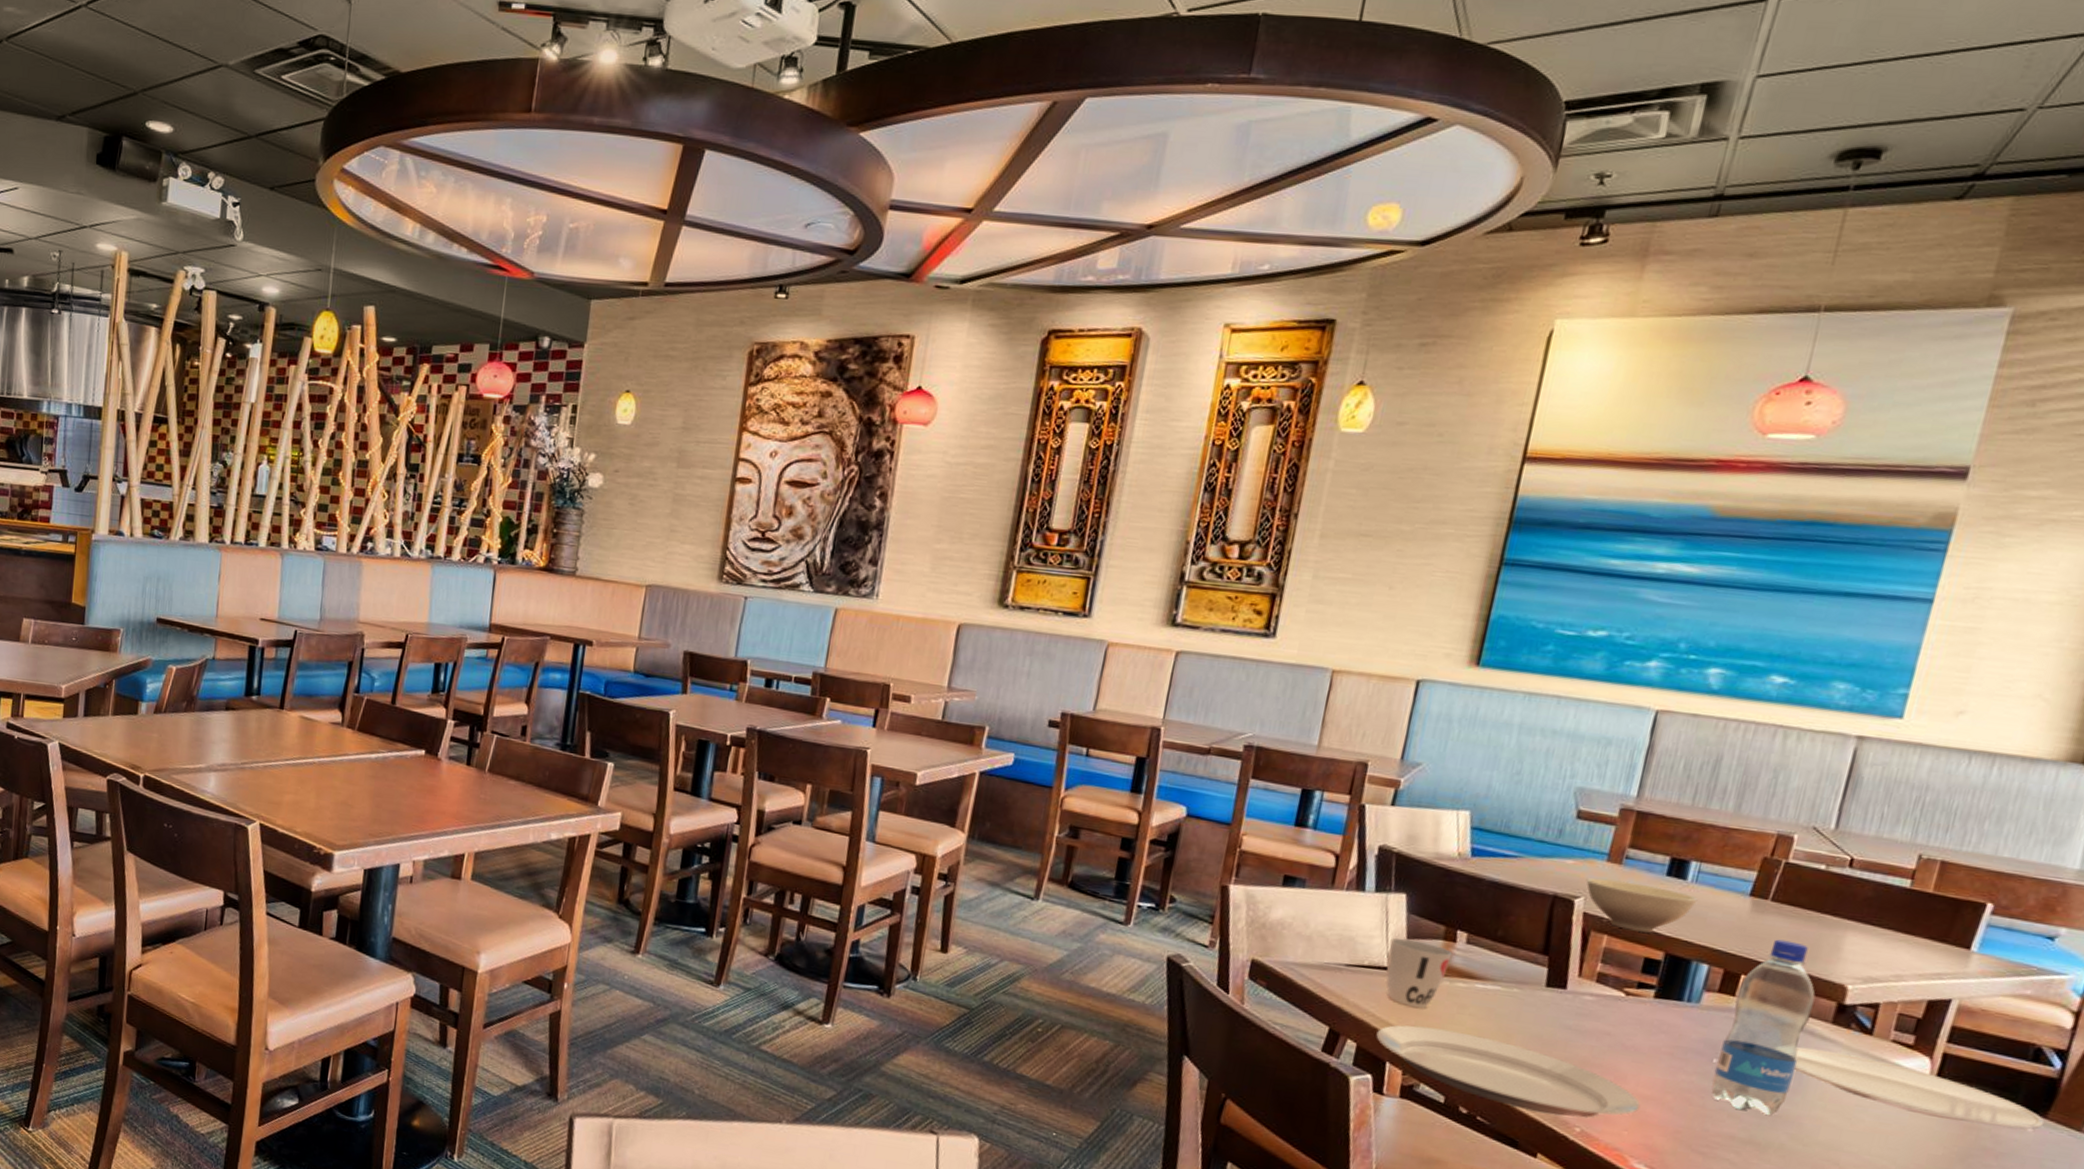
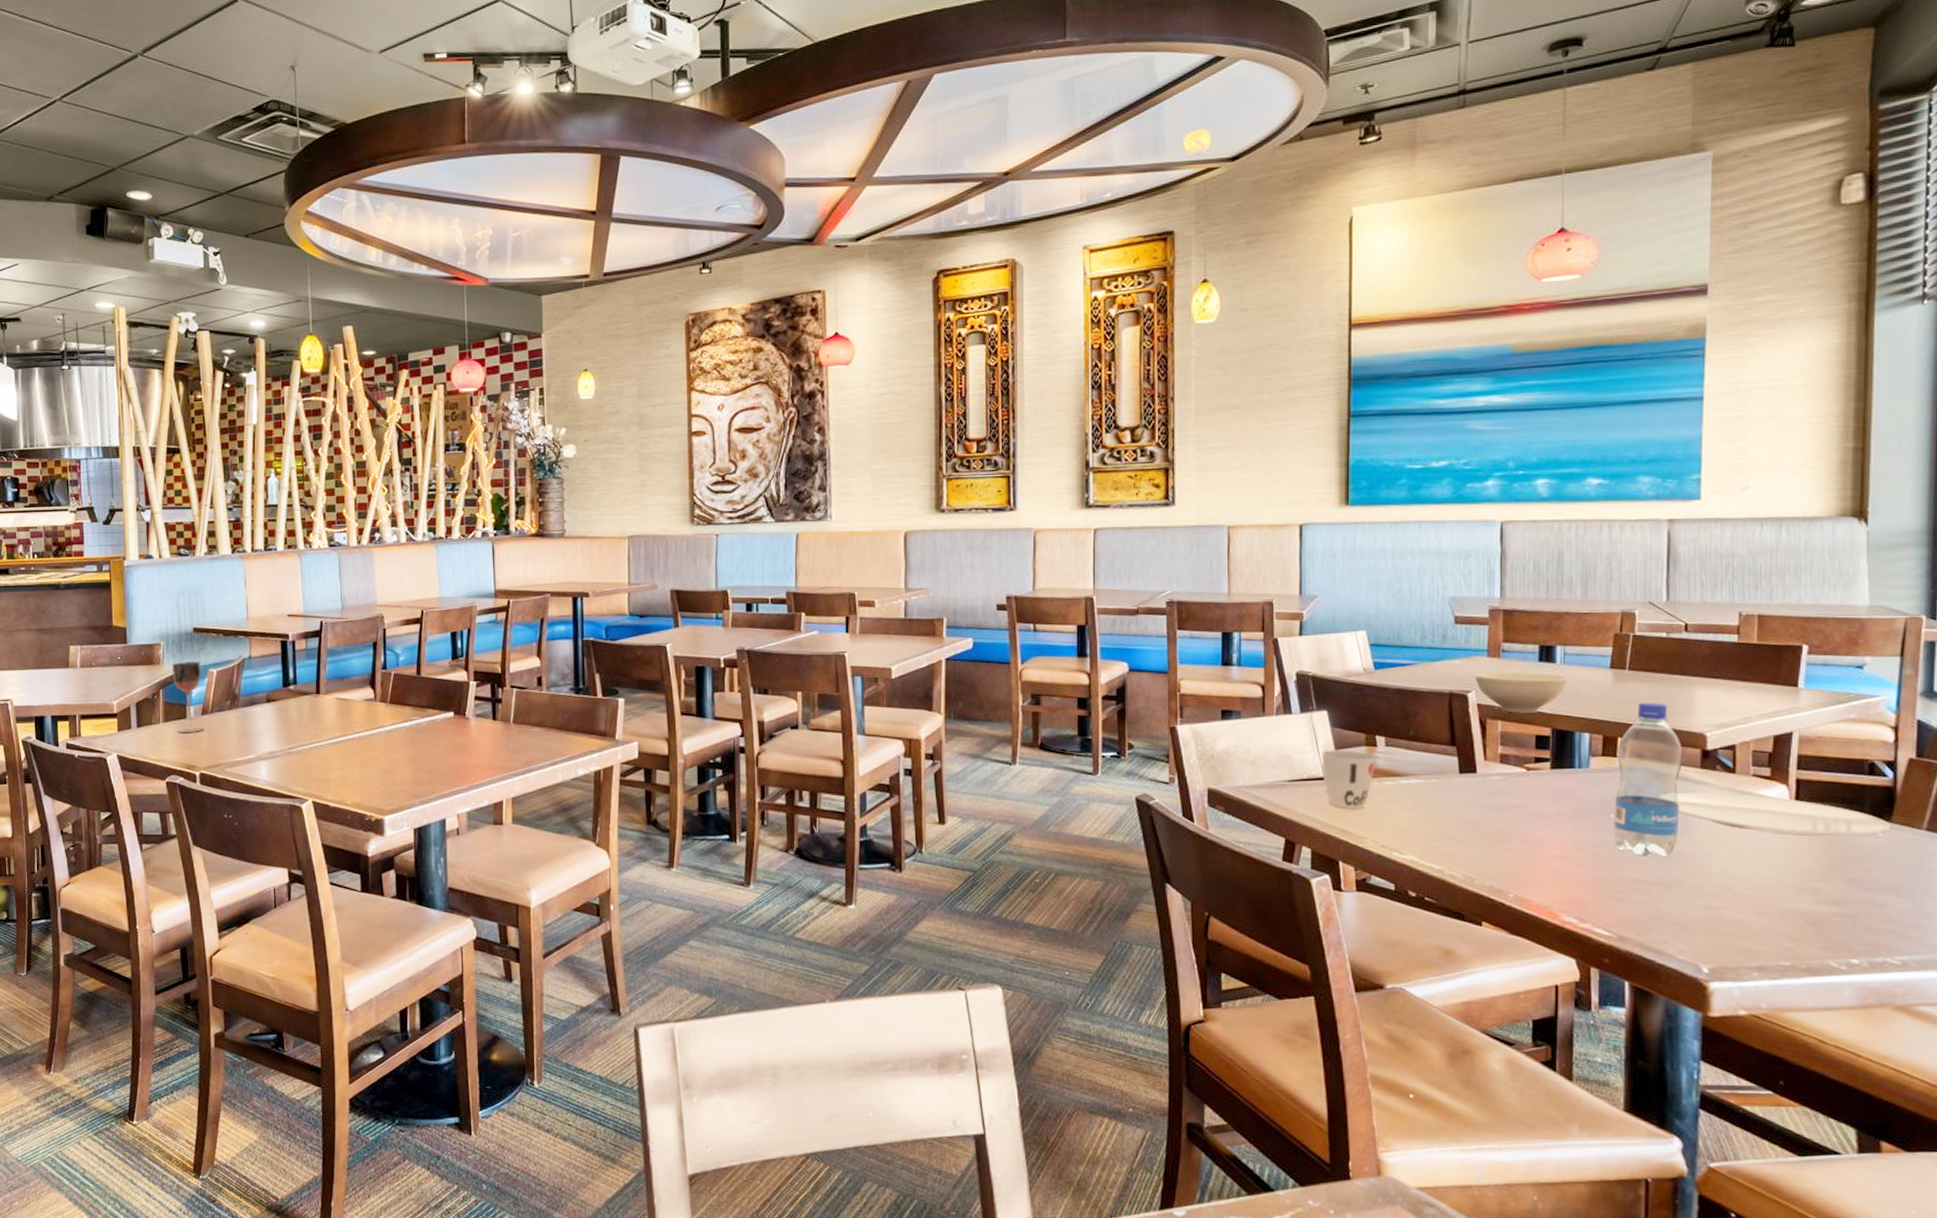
wineglass: none [126,653,160,731] -> present [172,662,204,734]
plate: present [1375,1025,1641,1118] -> none [1326,825,1559,886]

